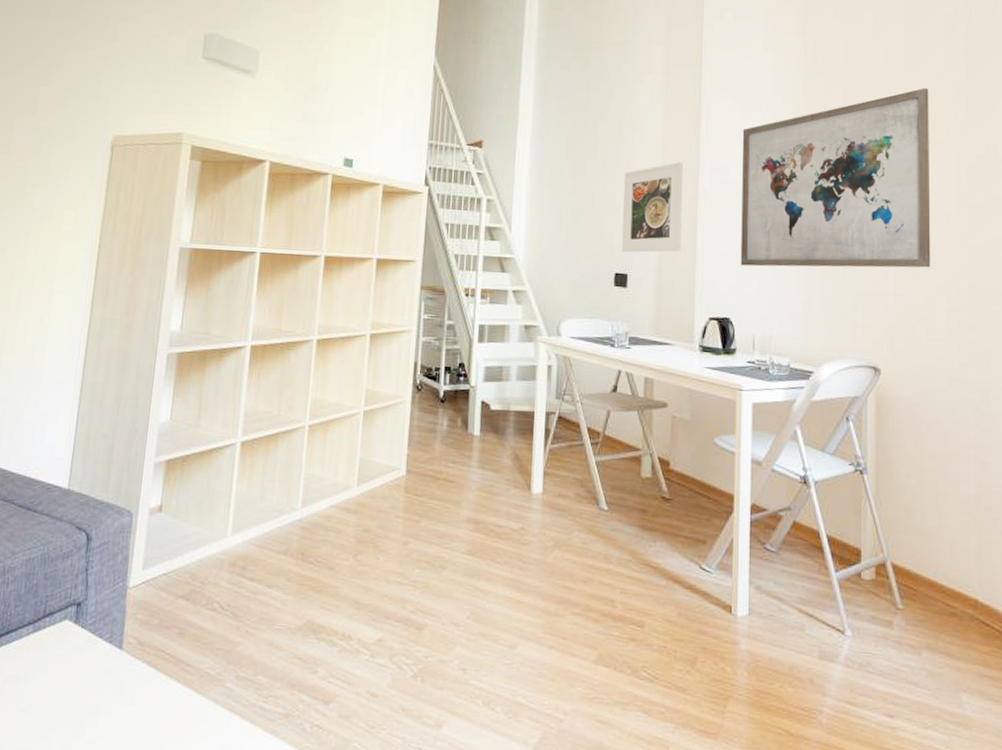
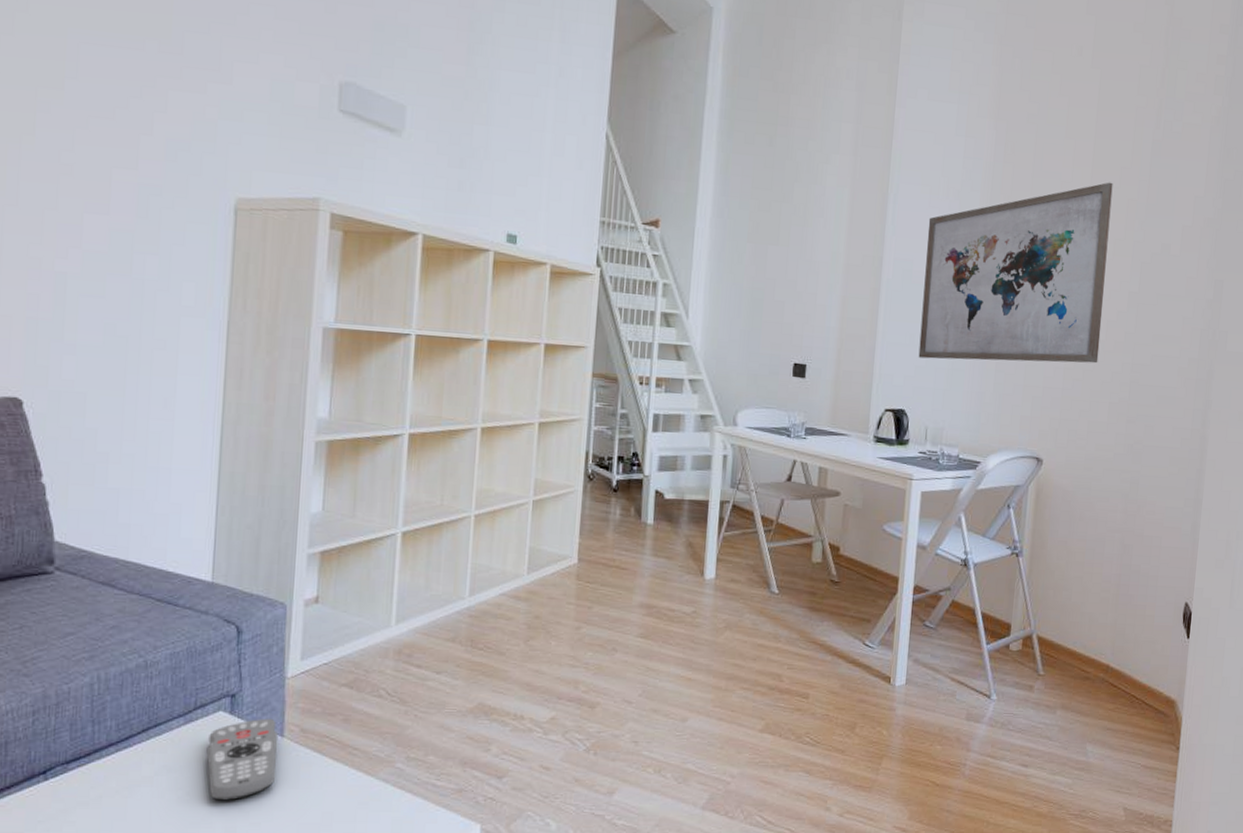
remote control: none [50,628,117,716] -> present [206,718,277,801]
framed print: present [622,162,684,253] -> none [802,250,868,343]

